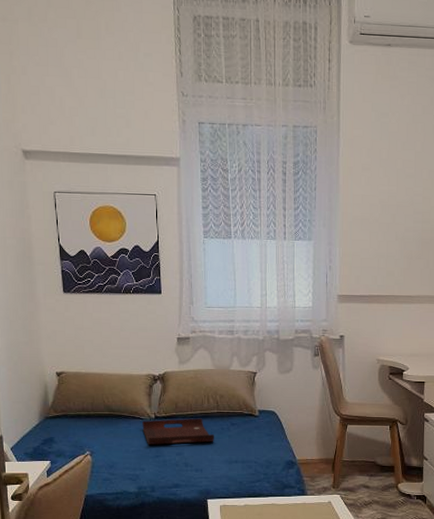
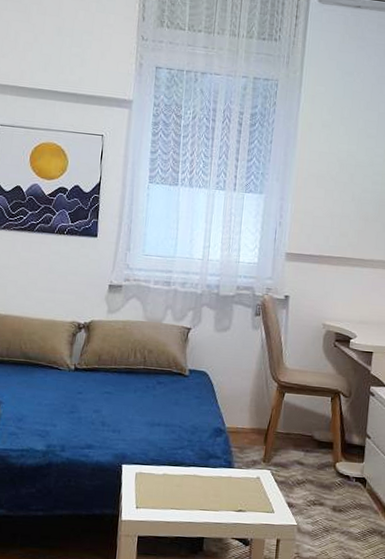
serving tray: present [142,418,214,445] -> none [59,371,138,401]

